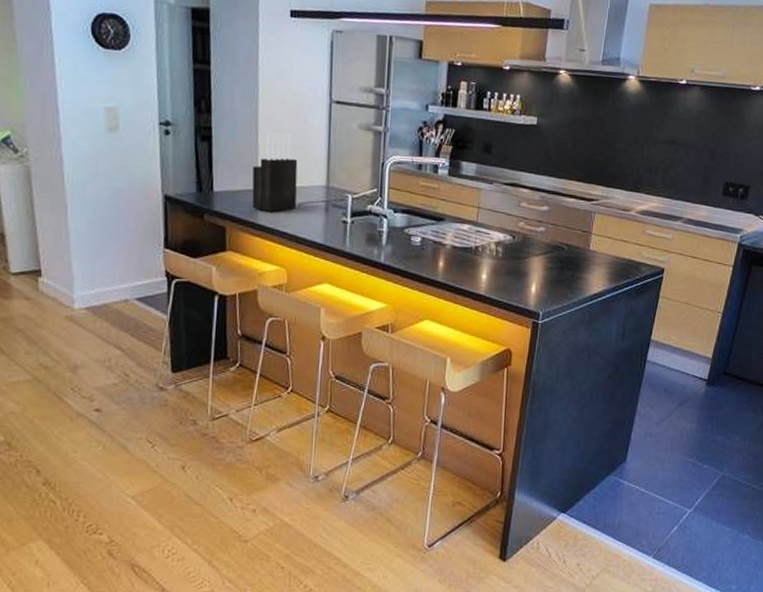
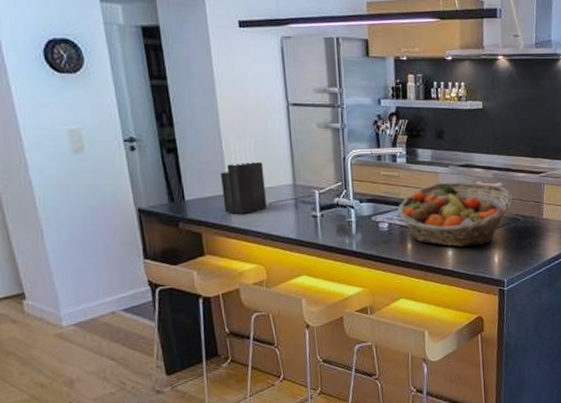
fruit basket: none [432,199,559,272] -> present [397,182,513,247]

